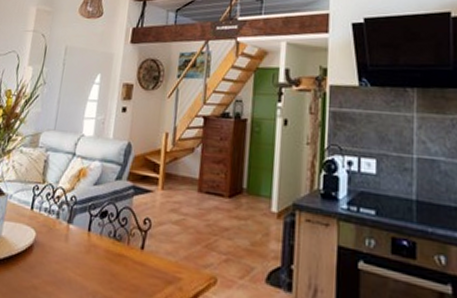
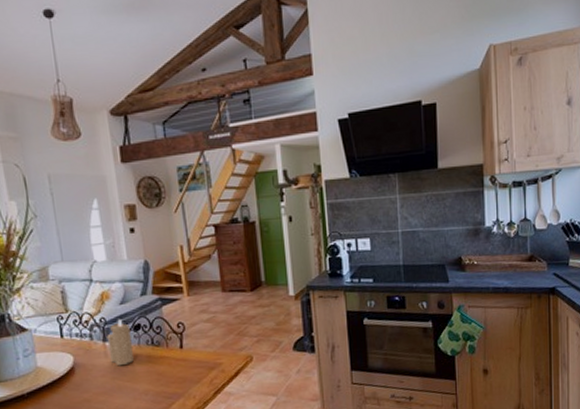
candle: none [69,201,97,256] -> present [106,319,134,366]

